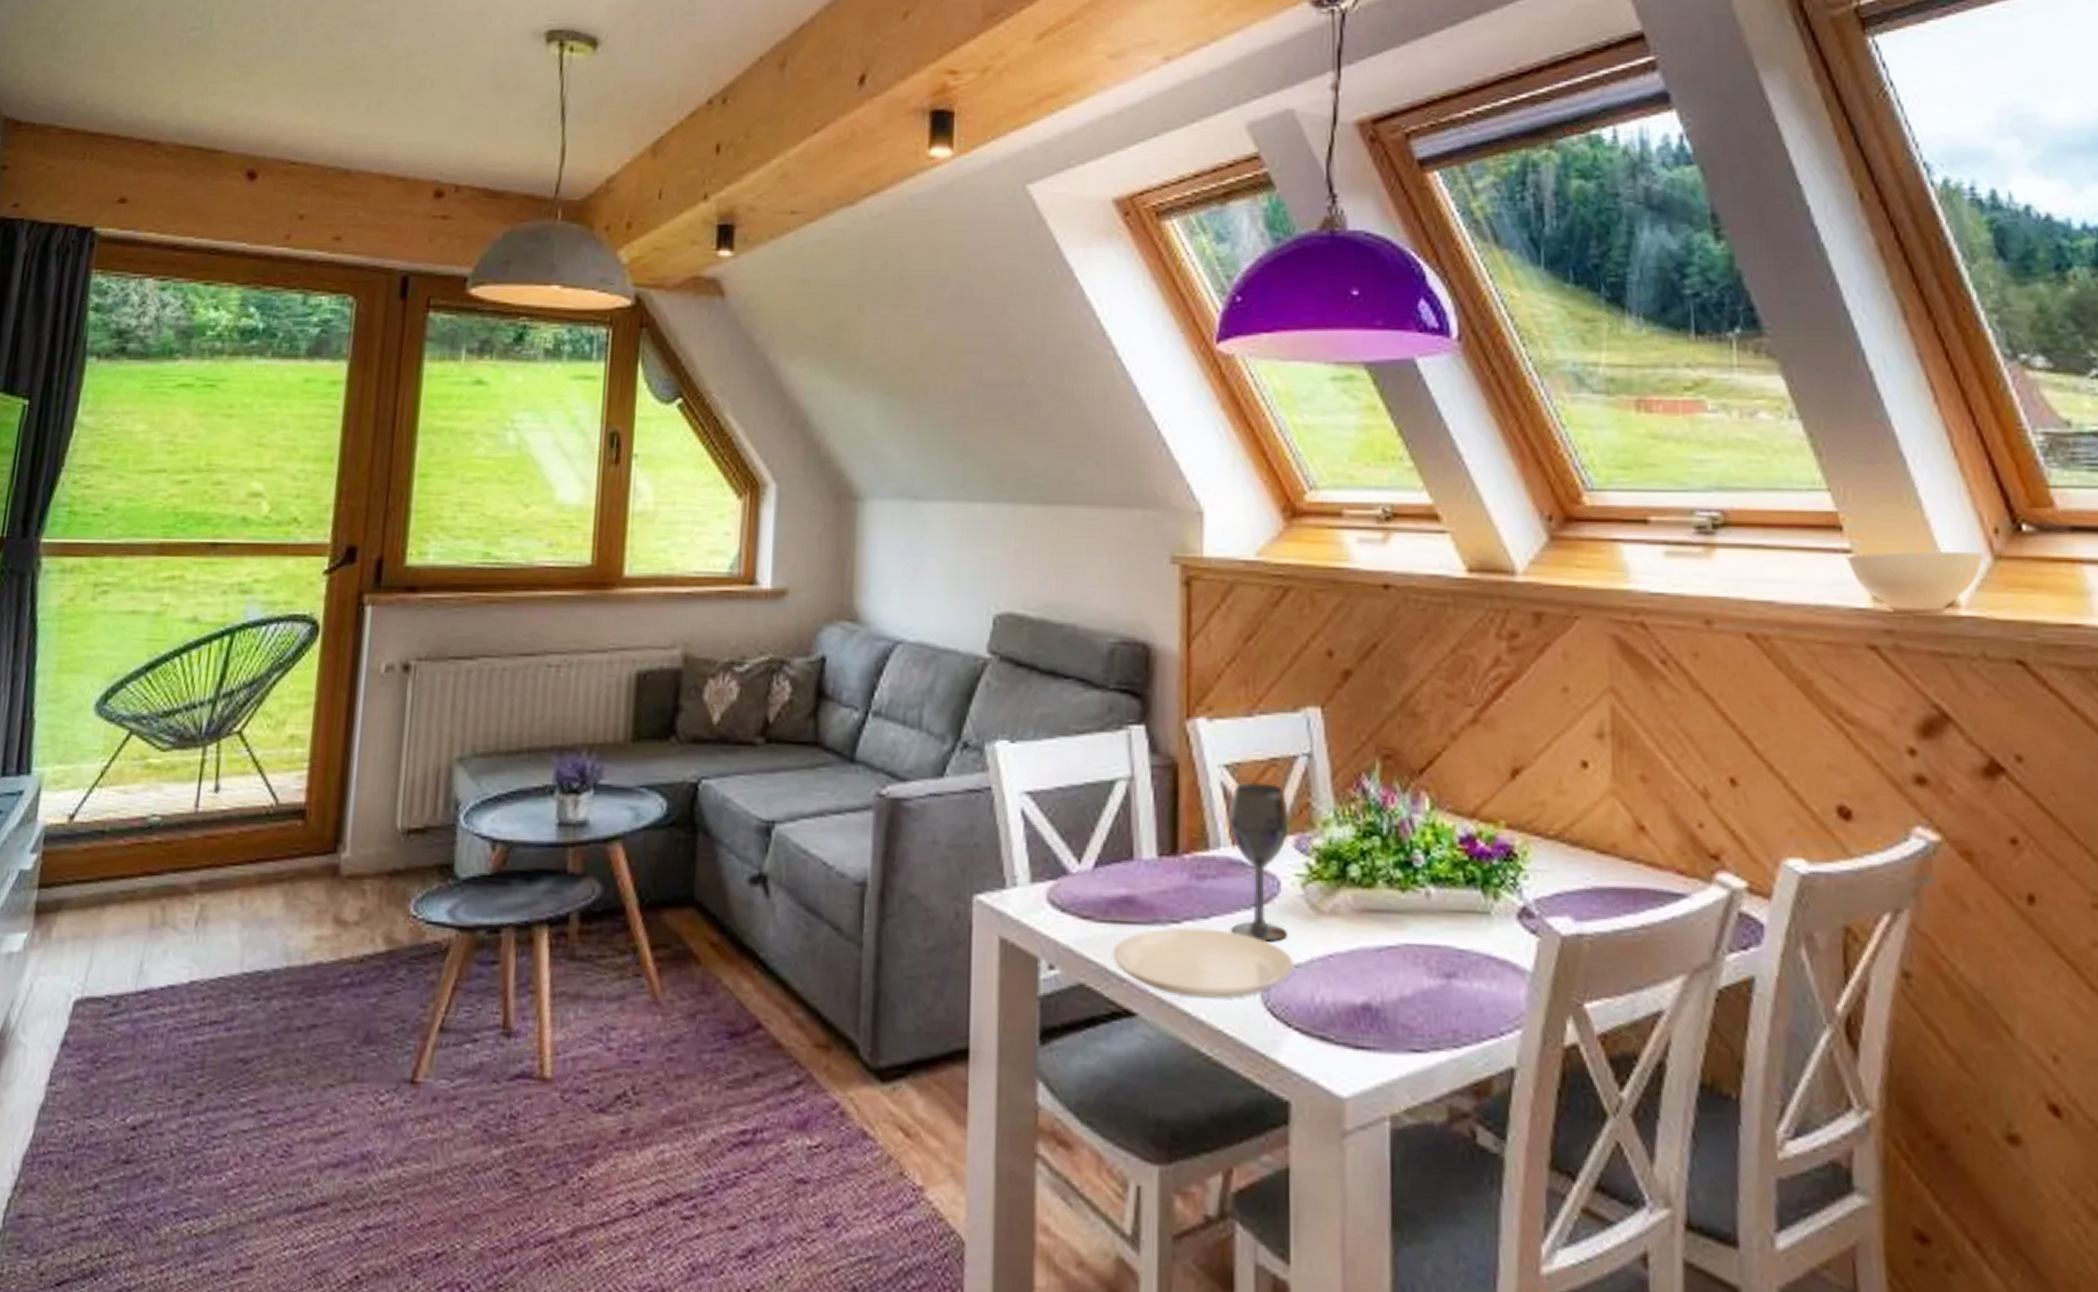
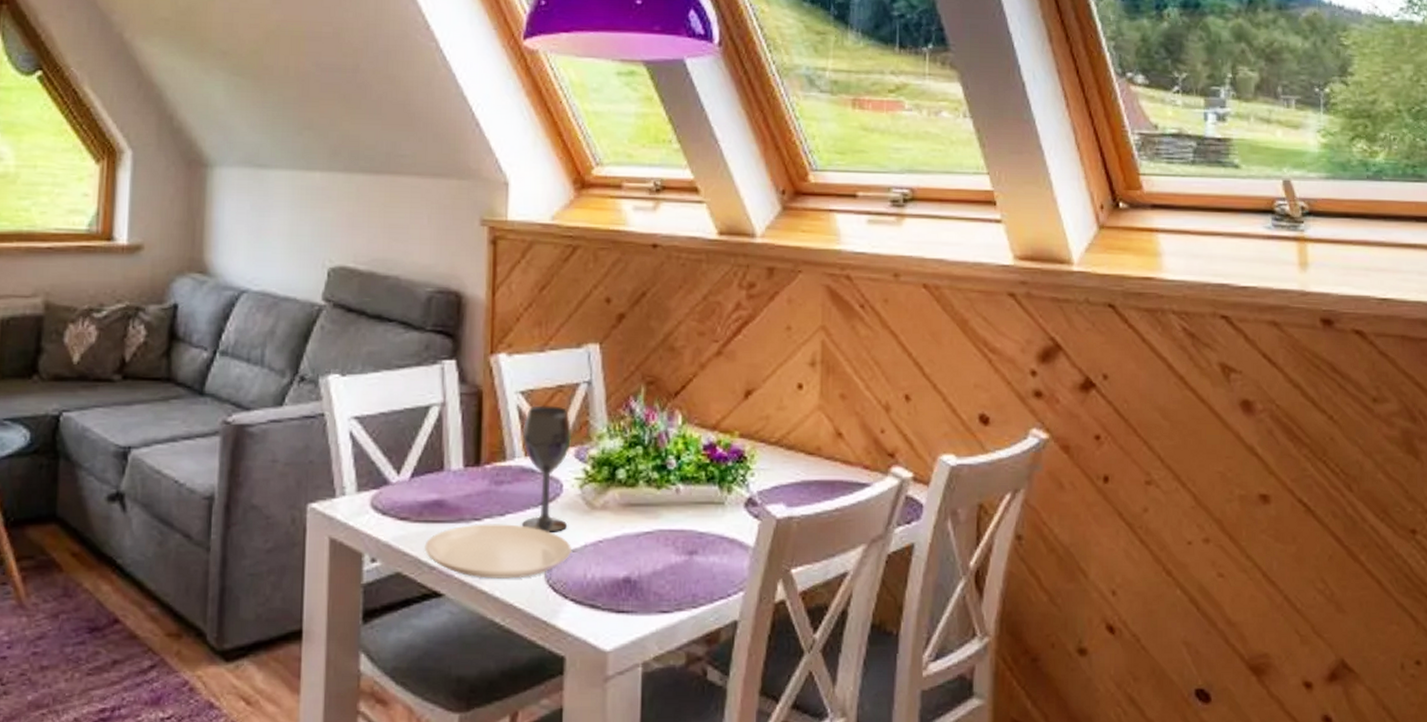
bowl: present [1845,551,1984,614] -> none [997,222,1092,270]

